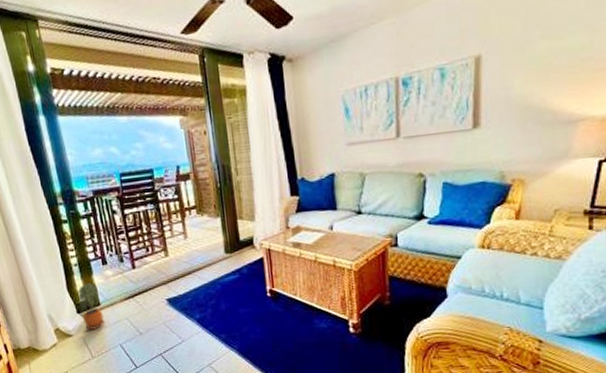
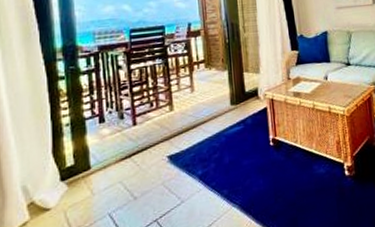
potted plant: present [78,283,105,330] -> none [64,145,94,200]

